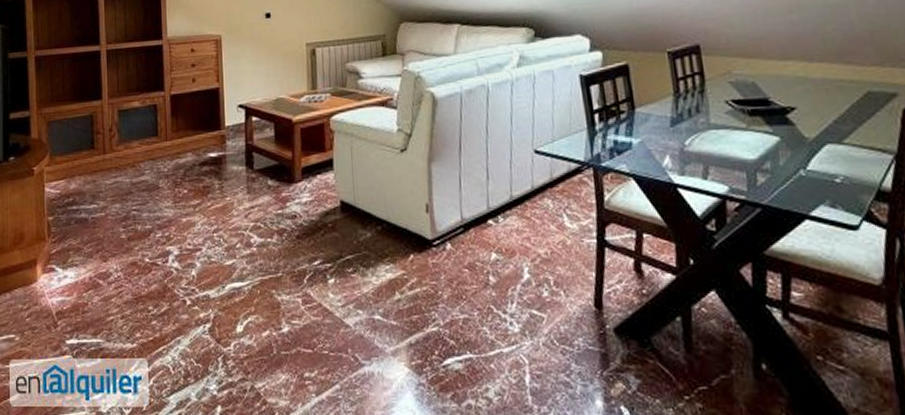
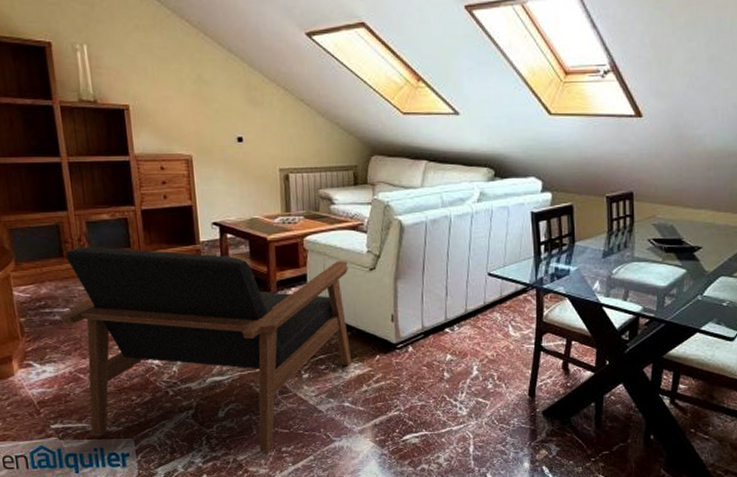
armchair: none [85,136,382,380] -> present [59,247,351,453]

